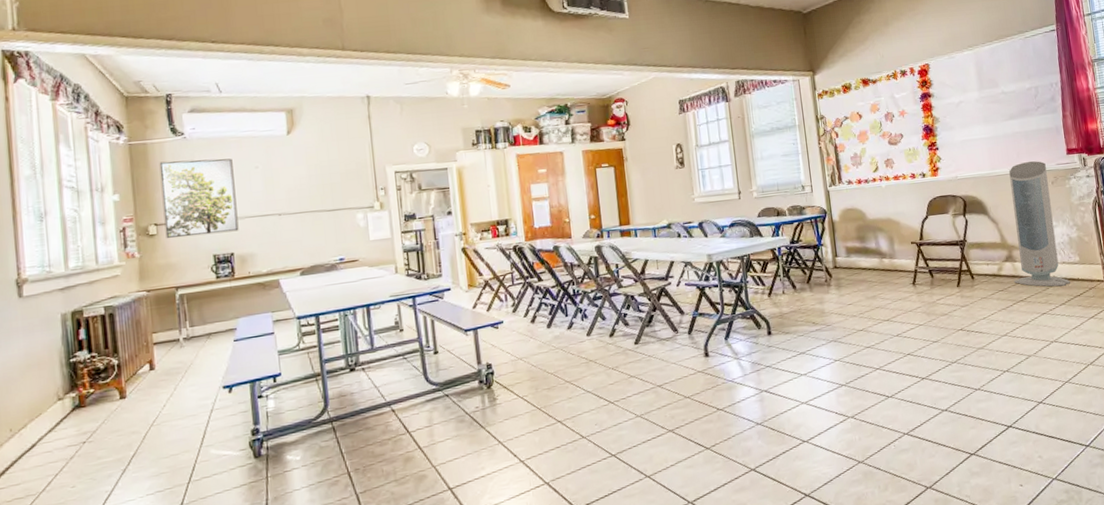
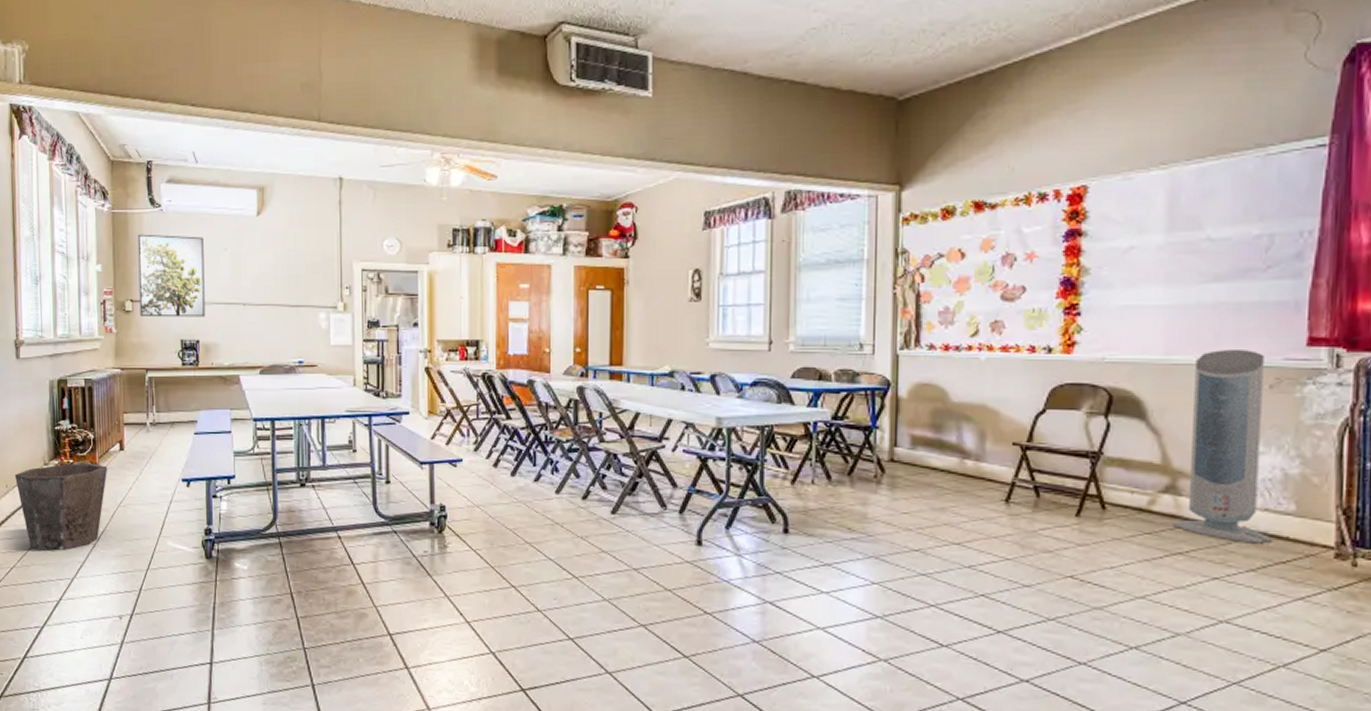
waste bin: none [20,388,137,491] -> present [14,463,108,552]

